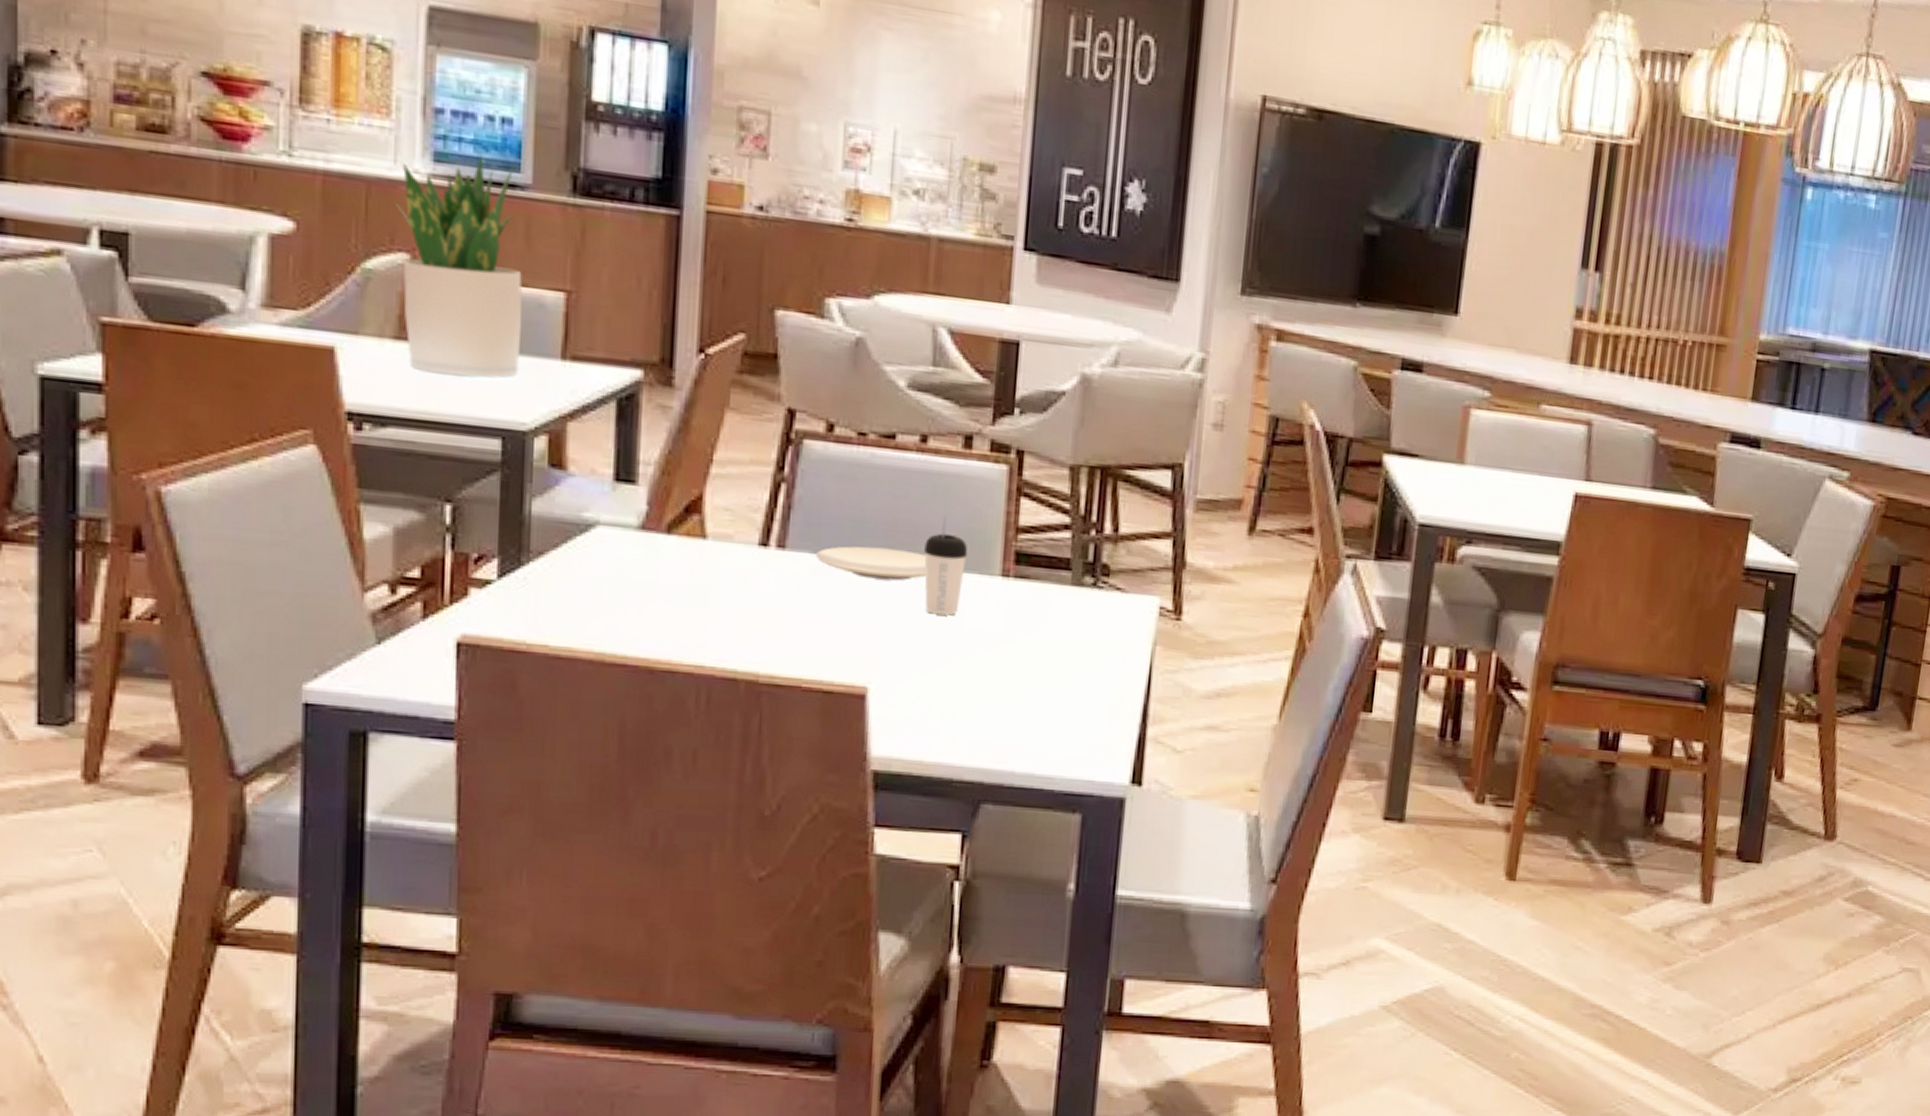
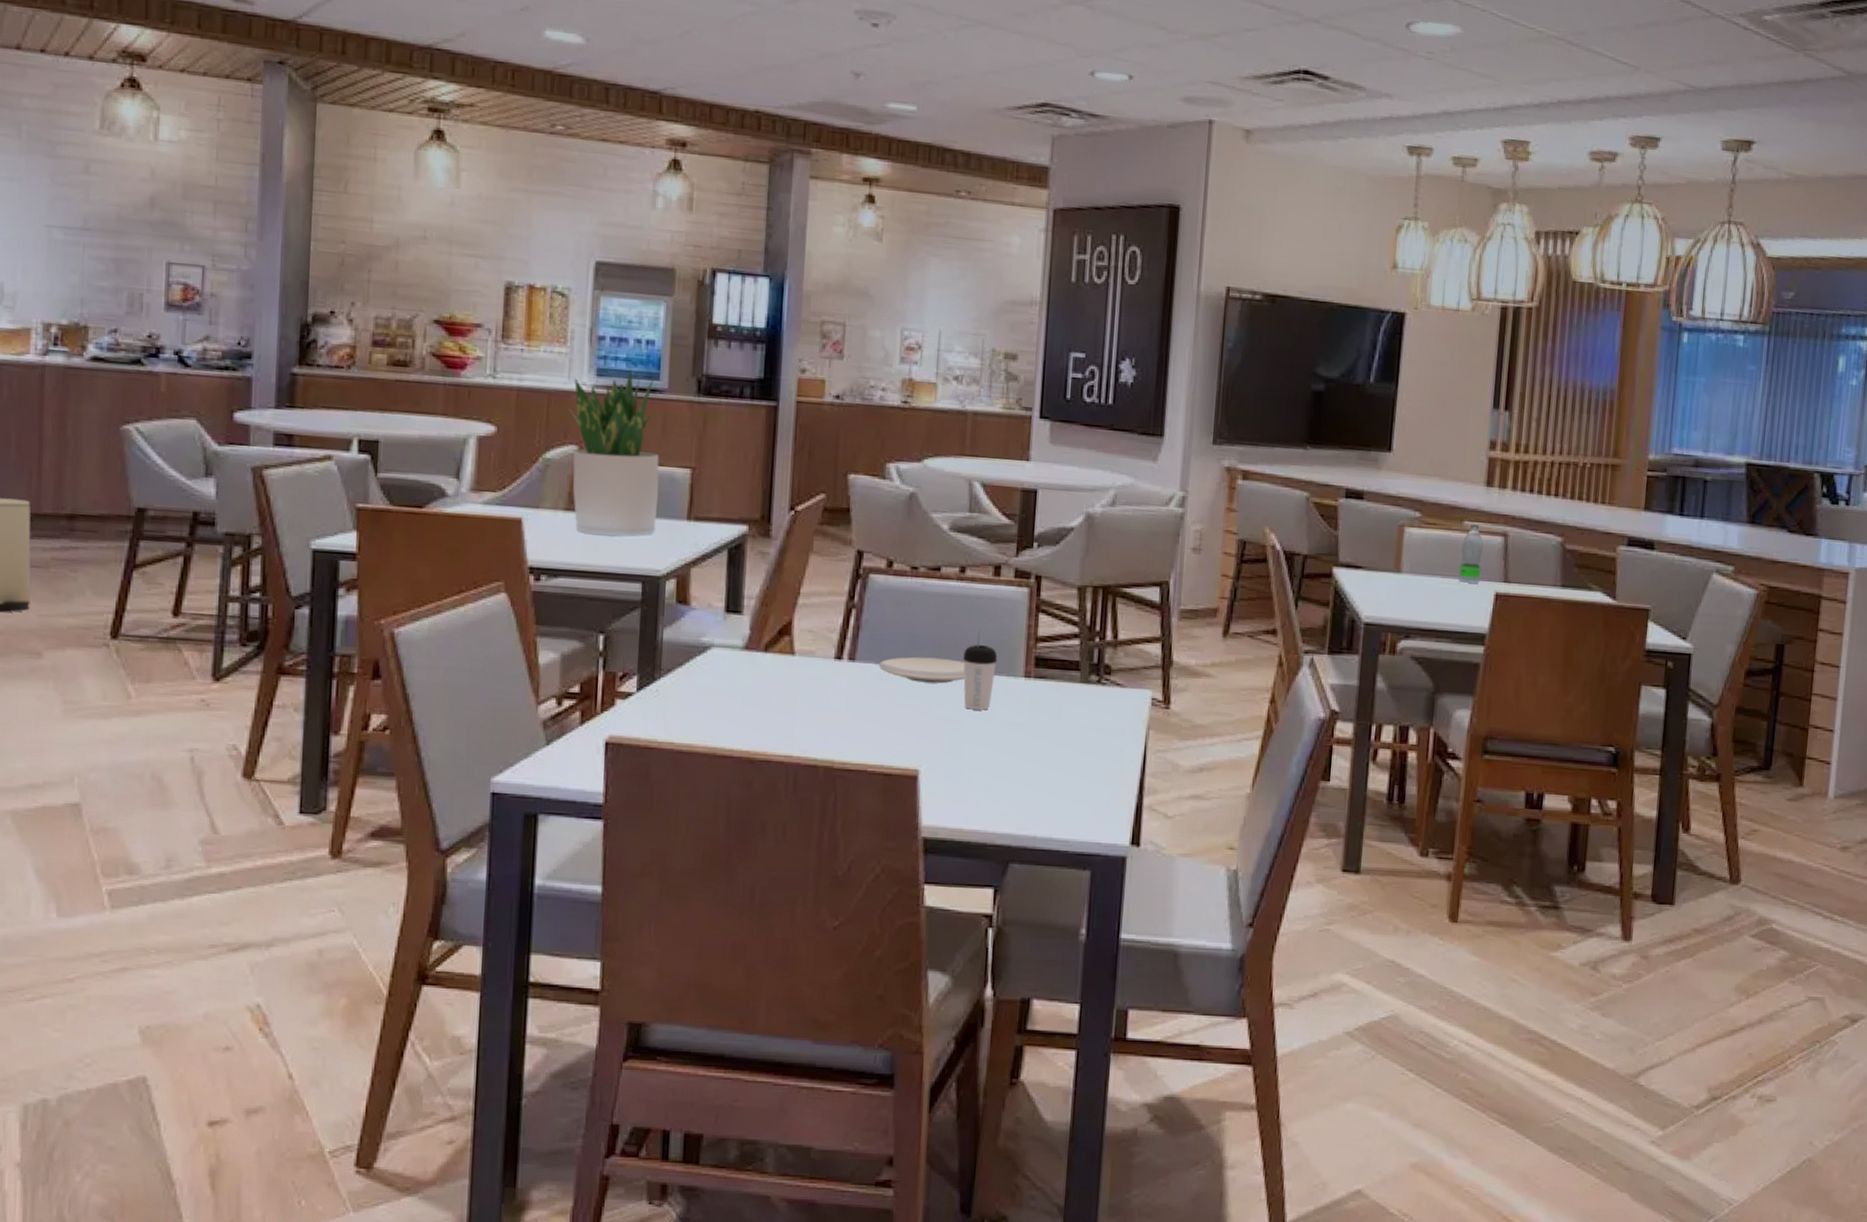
bottle: none [1532,409,1563,485] -> present [1458,524,1483,587]

